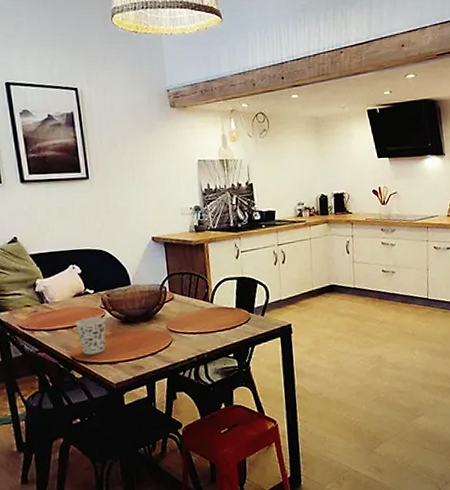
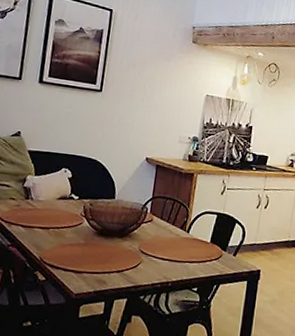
cup: present [75,317,106,355] -> none [51,222,83,260]

